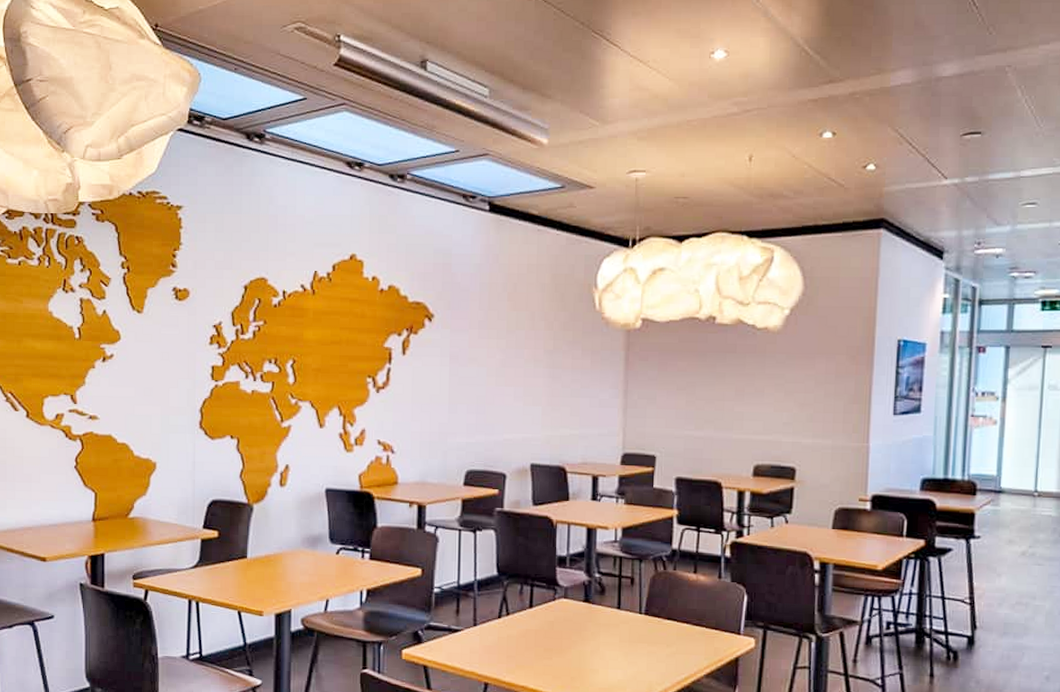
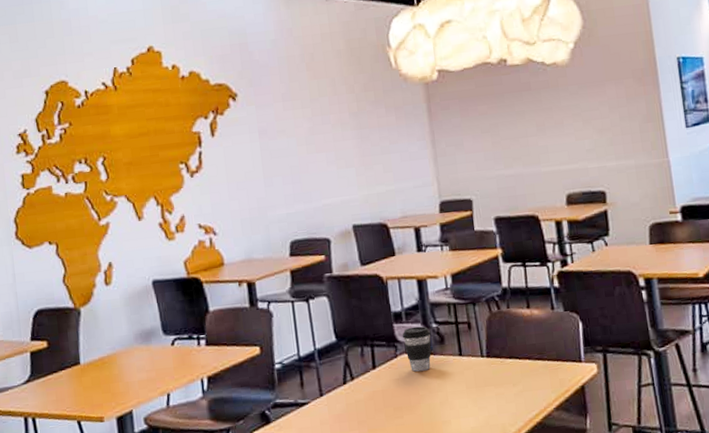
coffee cup: none [563,573,593,618] -> present [402,326,432,372]

